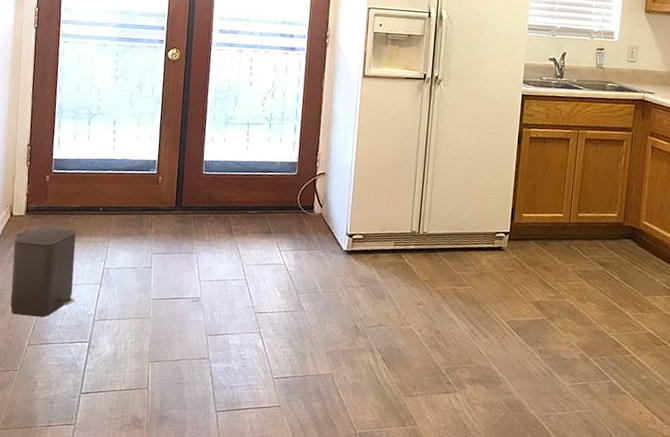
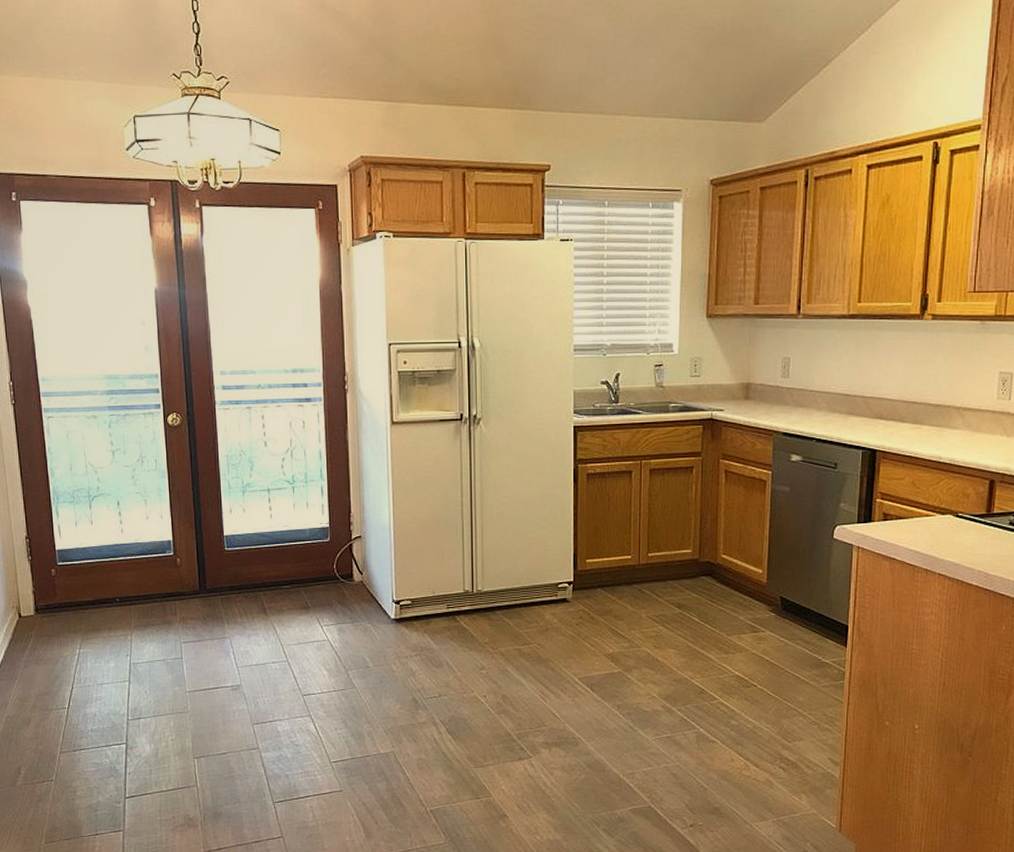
pedal bin: present [10,226,76,317] -> none [27,624,104,722]

